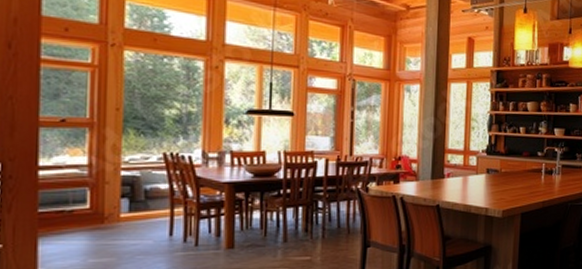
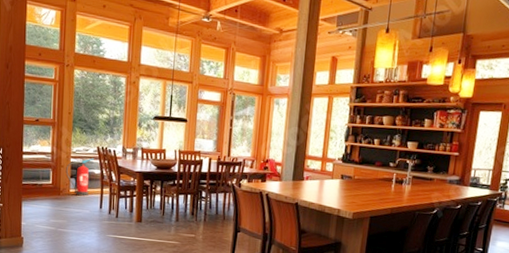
fire extinguisher: none [113,168,158,222] -> present [66,158,94,196]

